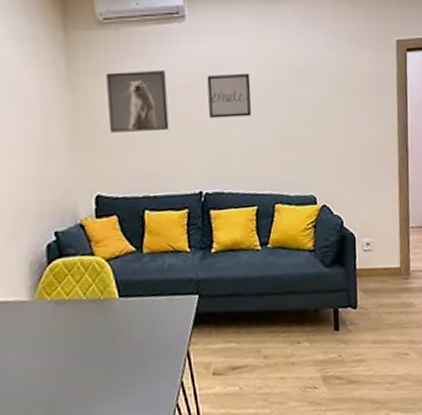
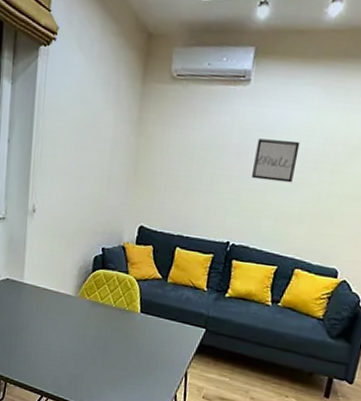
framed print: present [106,71,169,133] -> none [163,123,220,181]

